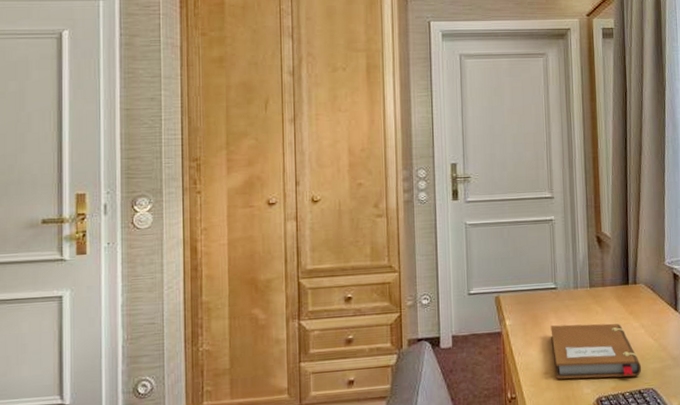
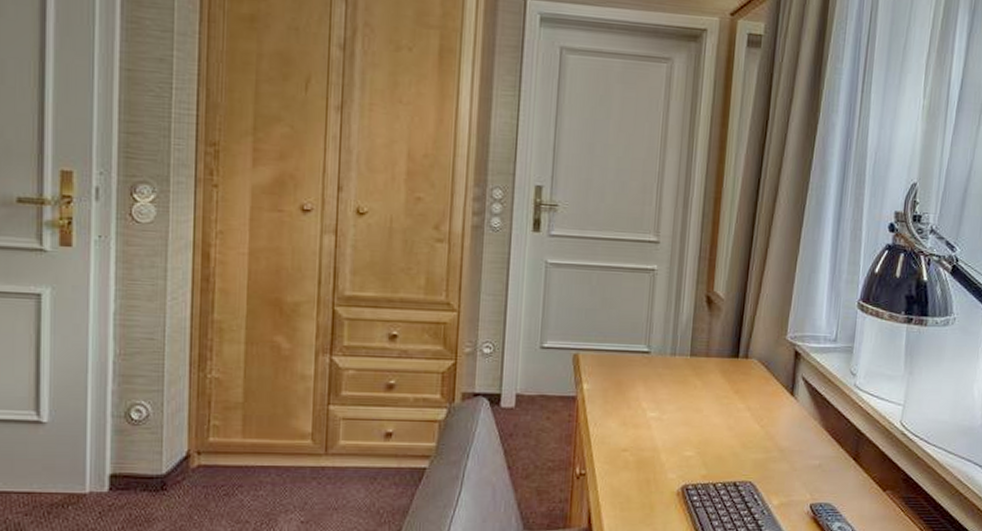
notebook: present [550,323,642,380] -> none [635,396,741,466]

